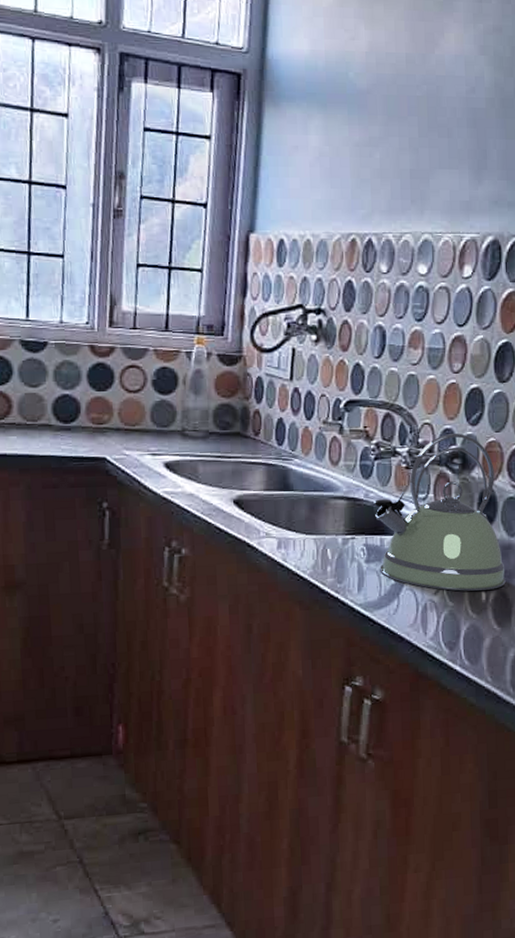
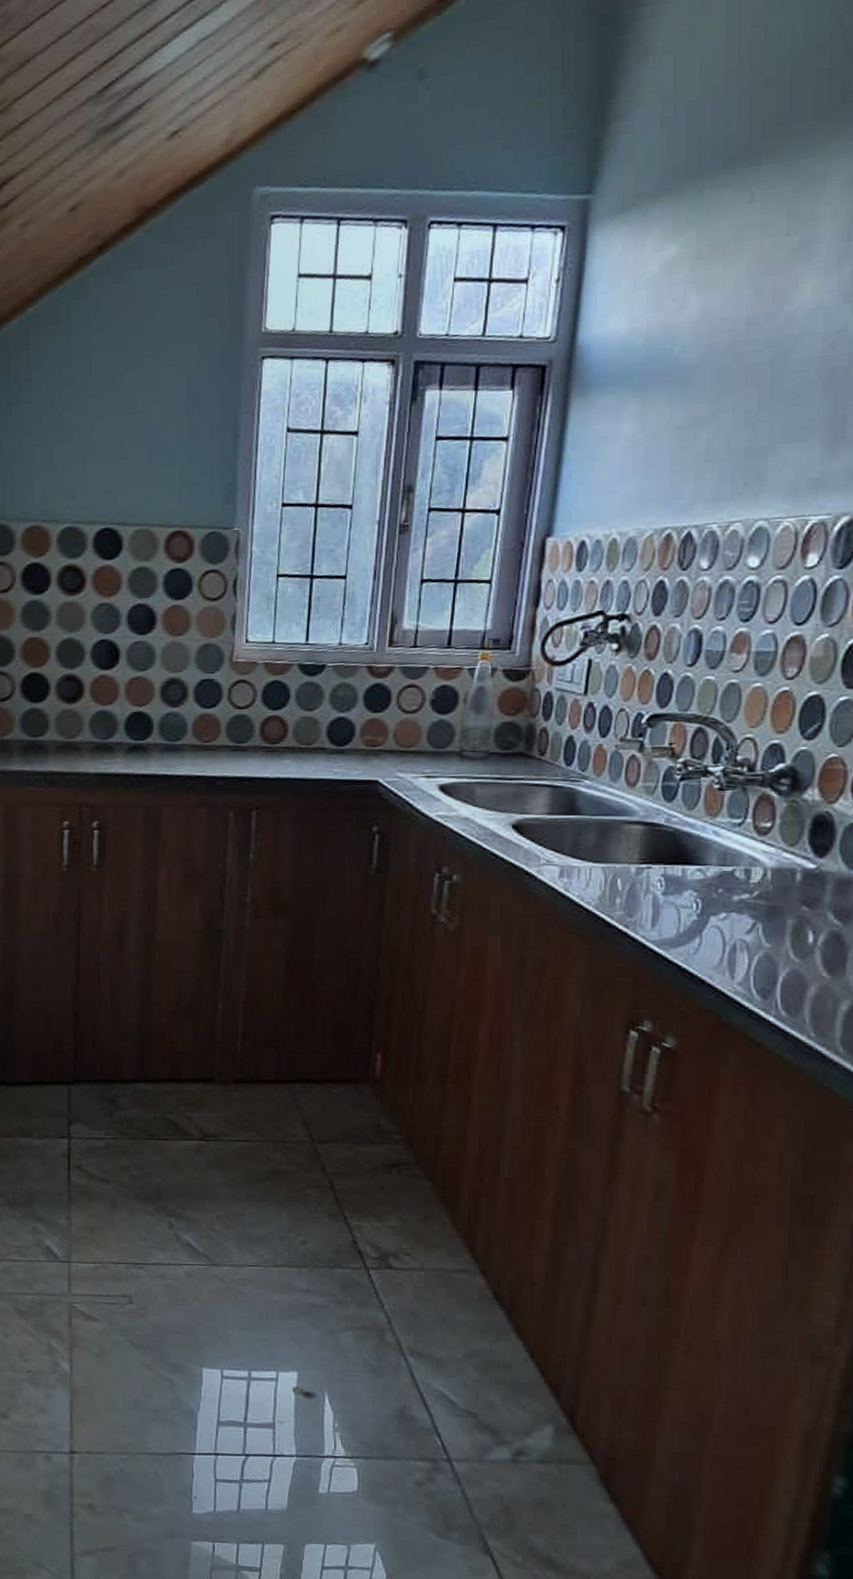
kettle: present [373,433,506,592] -> none [676,748,842,931]

